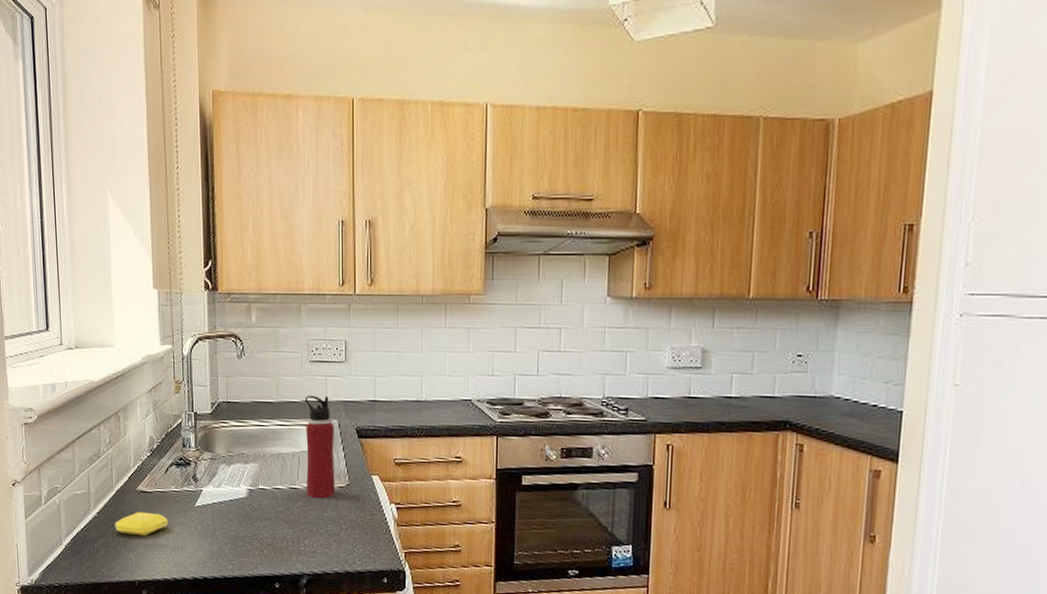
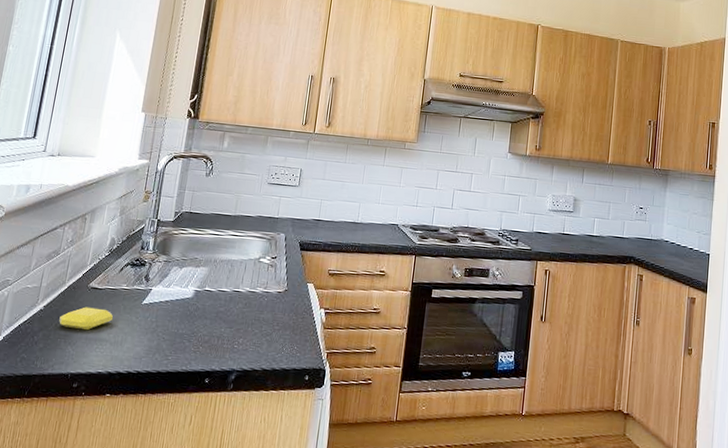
water bottle: present [304,395,335,499] -> none [248,211,281,302]

